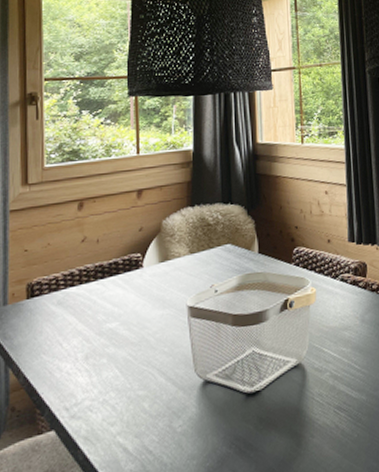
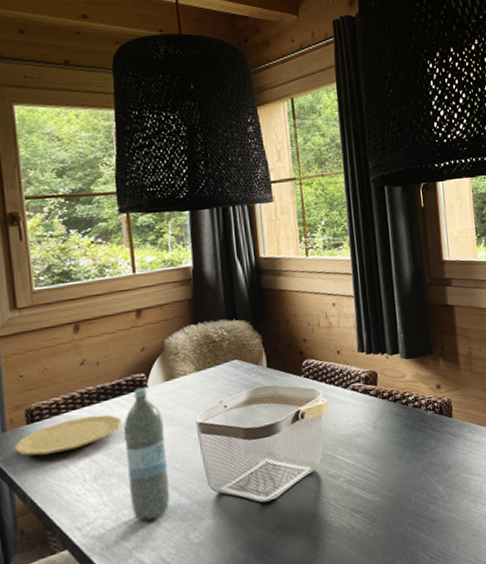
plate: none [12,293,117,331] -> present [13,415,123,456]
water bottle: none [117,268,157,405] -> present [123,388,170,521]

